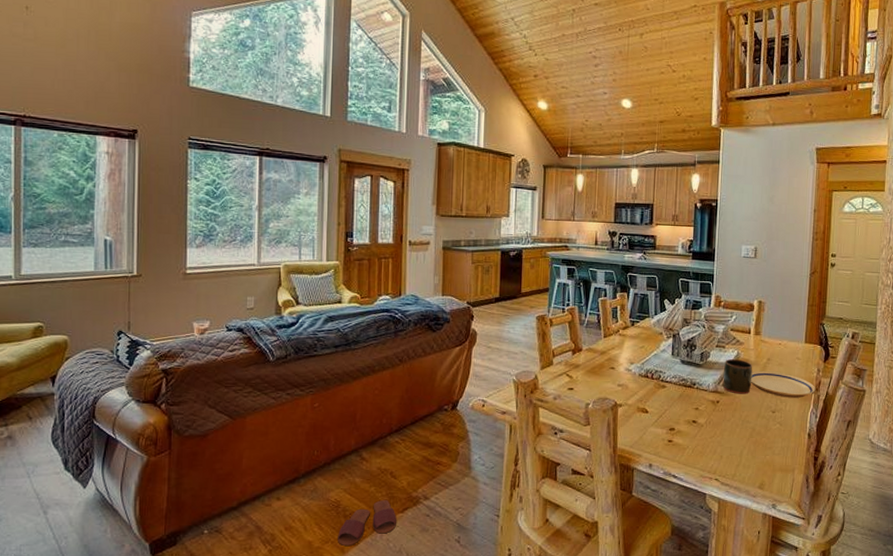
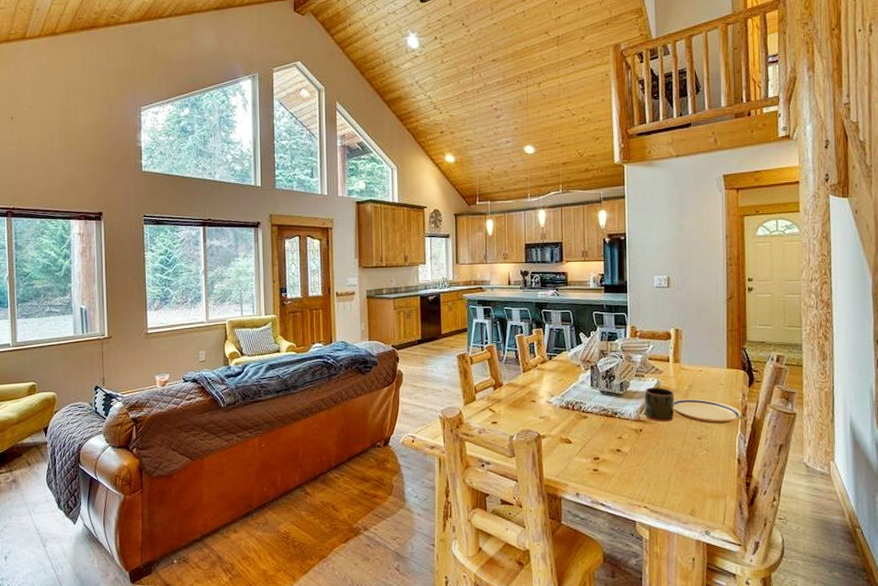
slippers: present [338,499,396,547] -> none [289,530,340,575]

